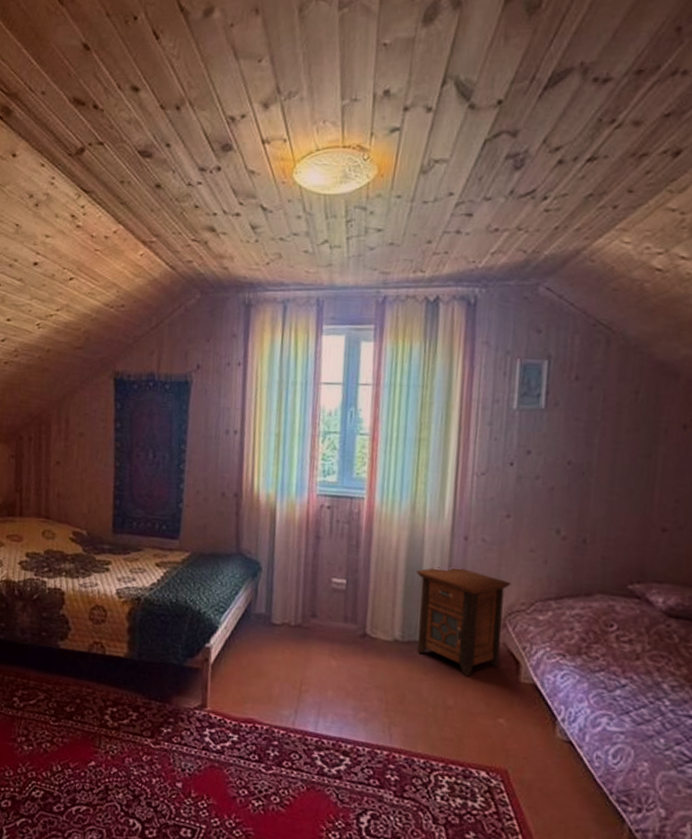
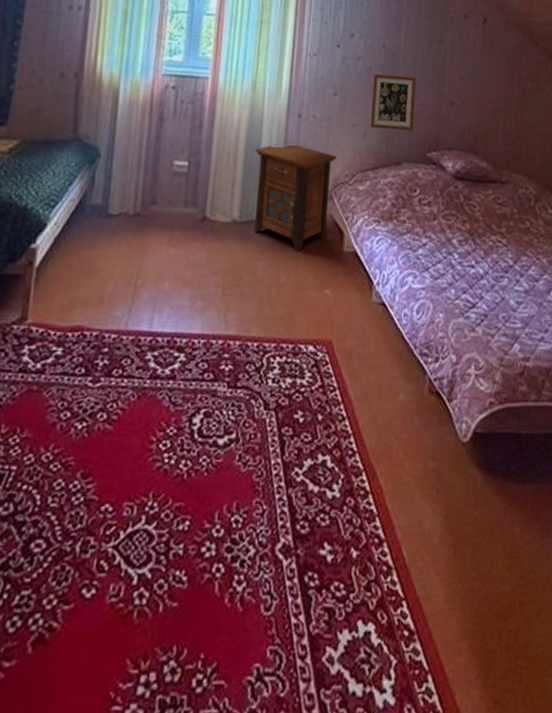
picture frame: none [551,494,613,559] -> present [369,74,416,131]

